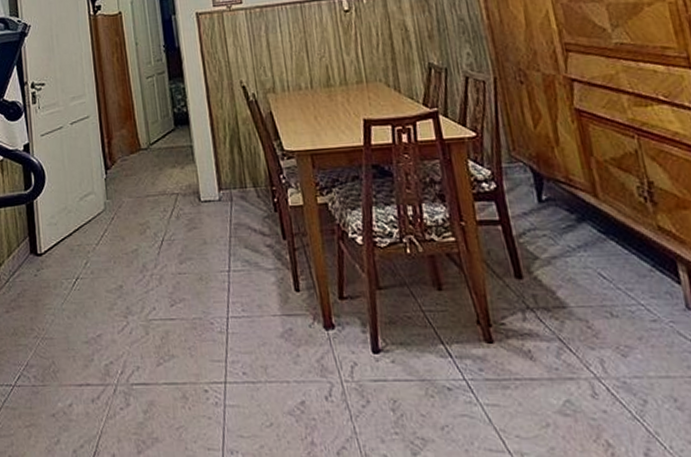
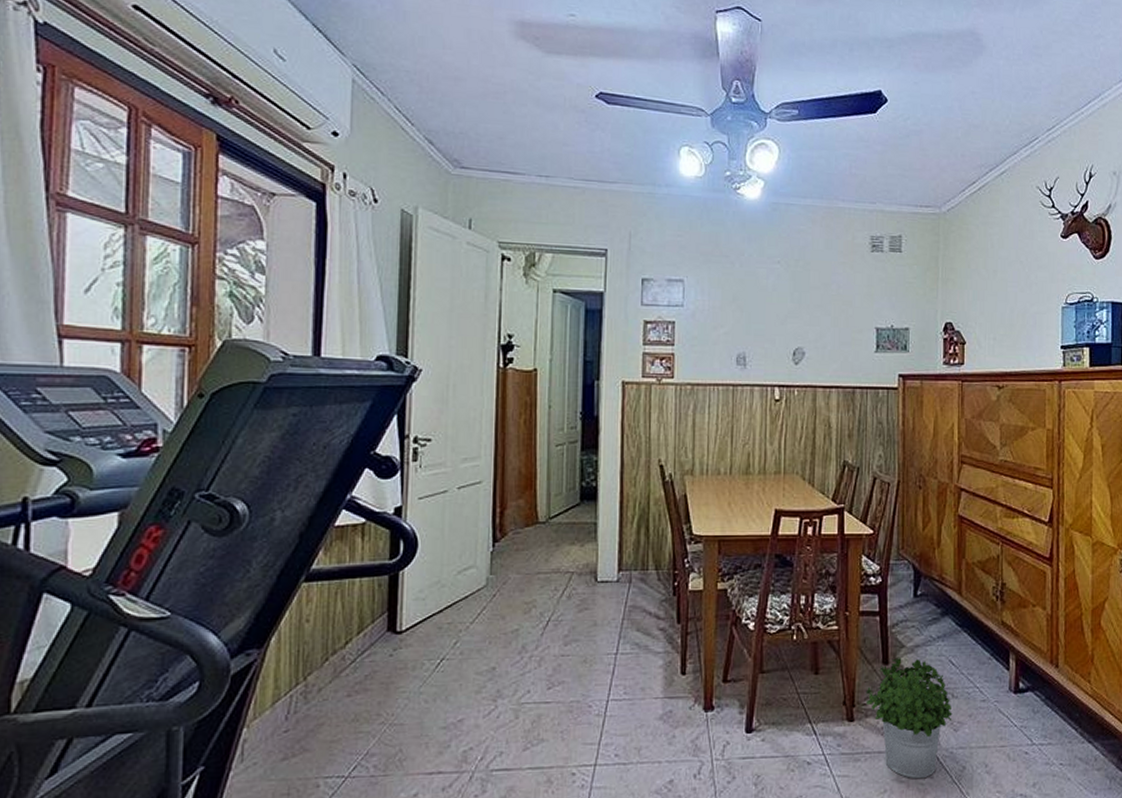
potted plant: none [501,270,617,413] -> present [866,657,953,779]

